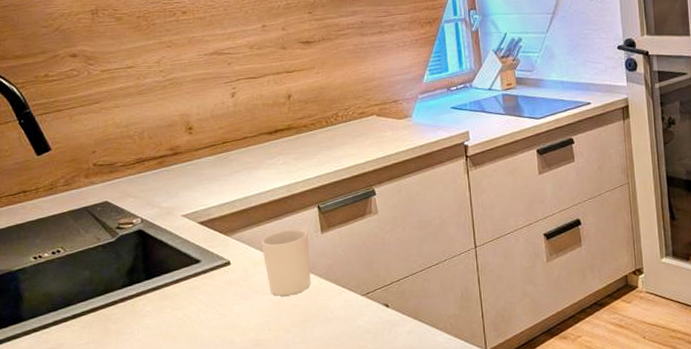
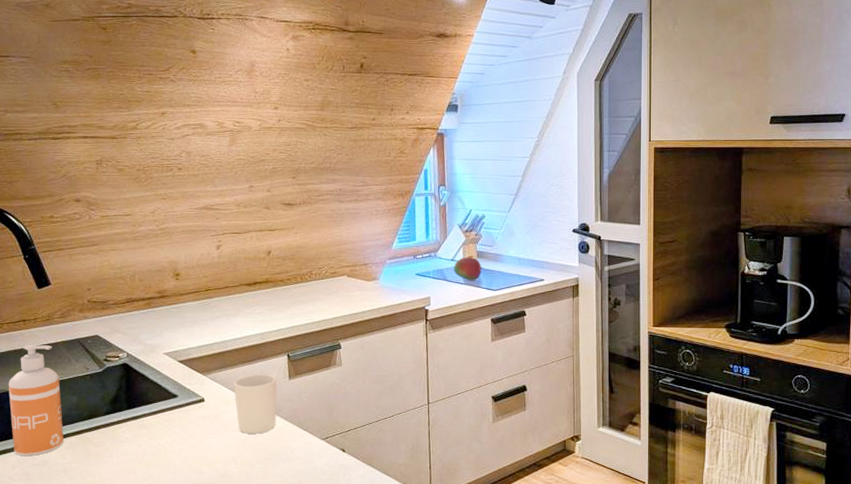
soap dispenser: none [12,216,79,341] -> present [8,344,64,457]
fruit: none [492,84,524,111] -> present [454,256,483,281]

